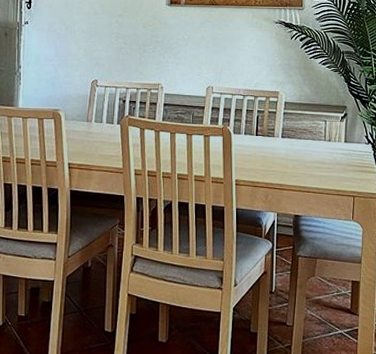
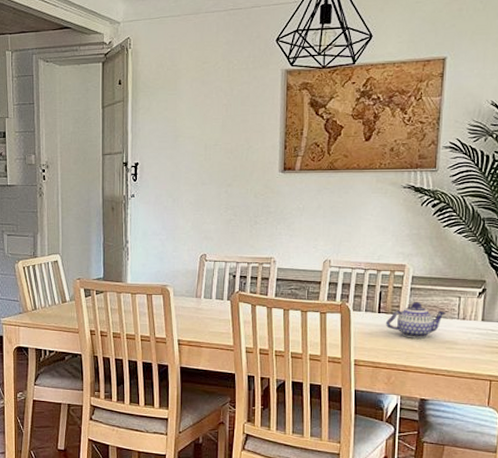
teapot: none [262,126,315,159] -> present [385,302,447,339]

